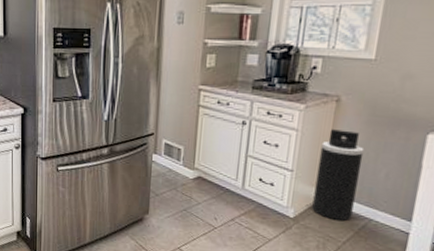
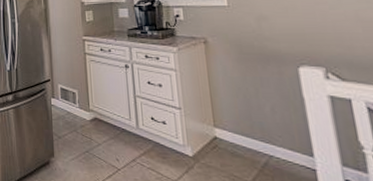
trash can: present [312,129,365,221] -> none [201,68,251,158]

